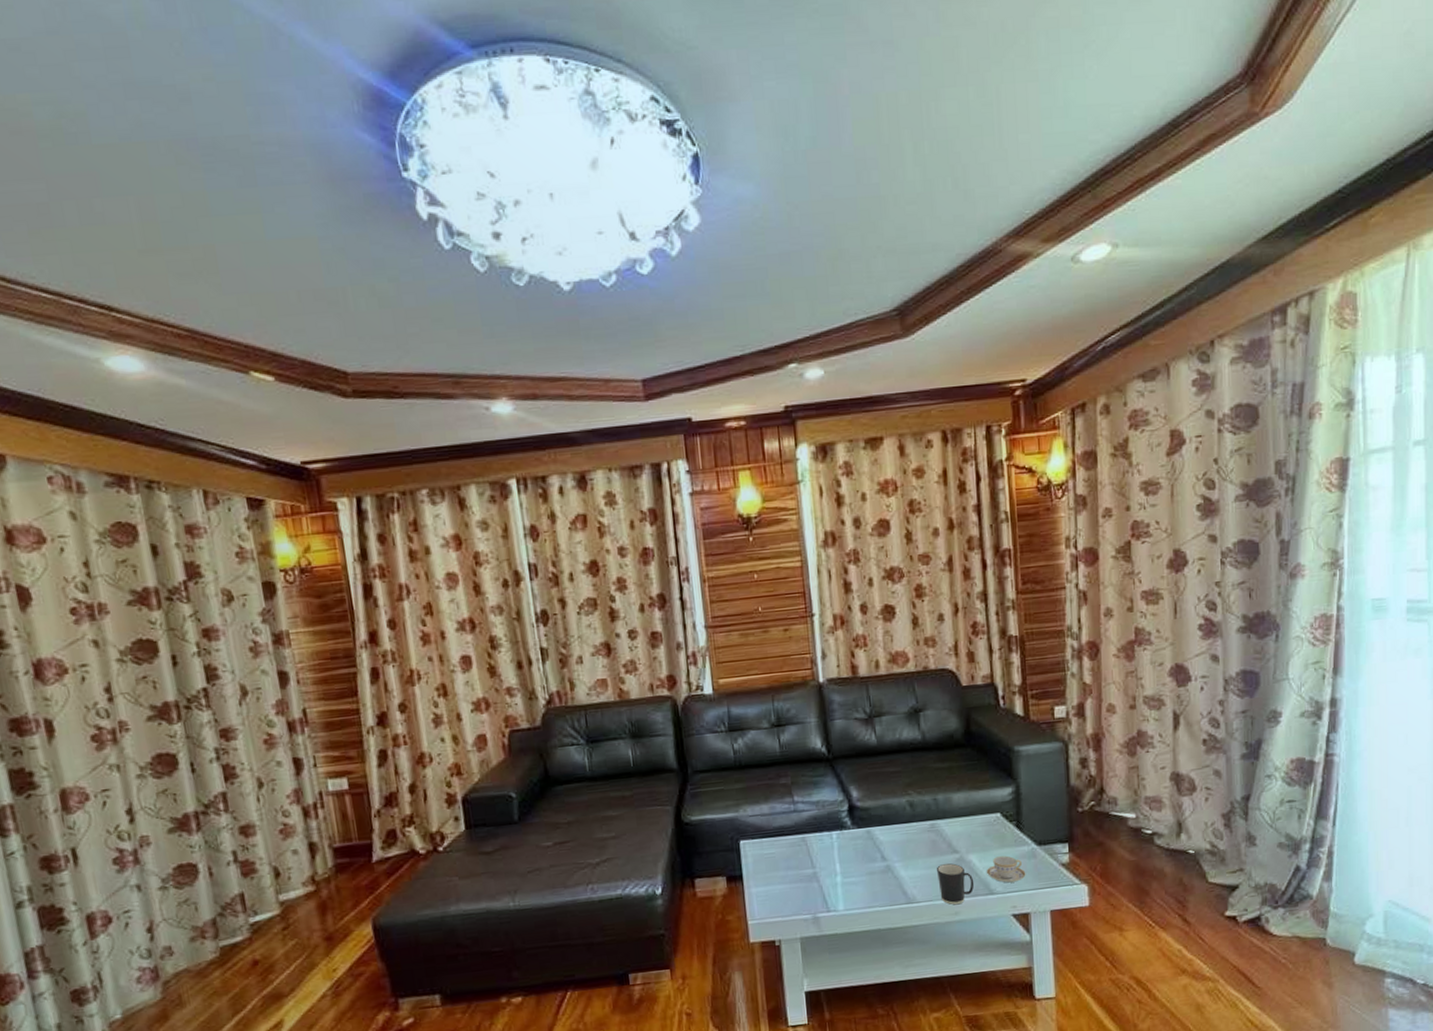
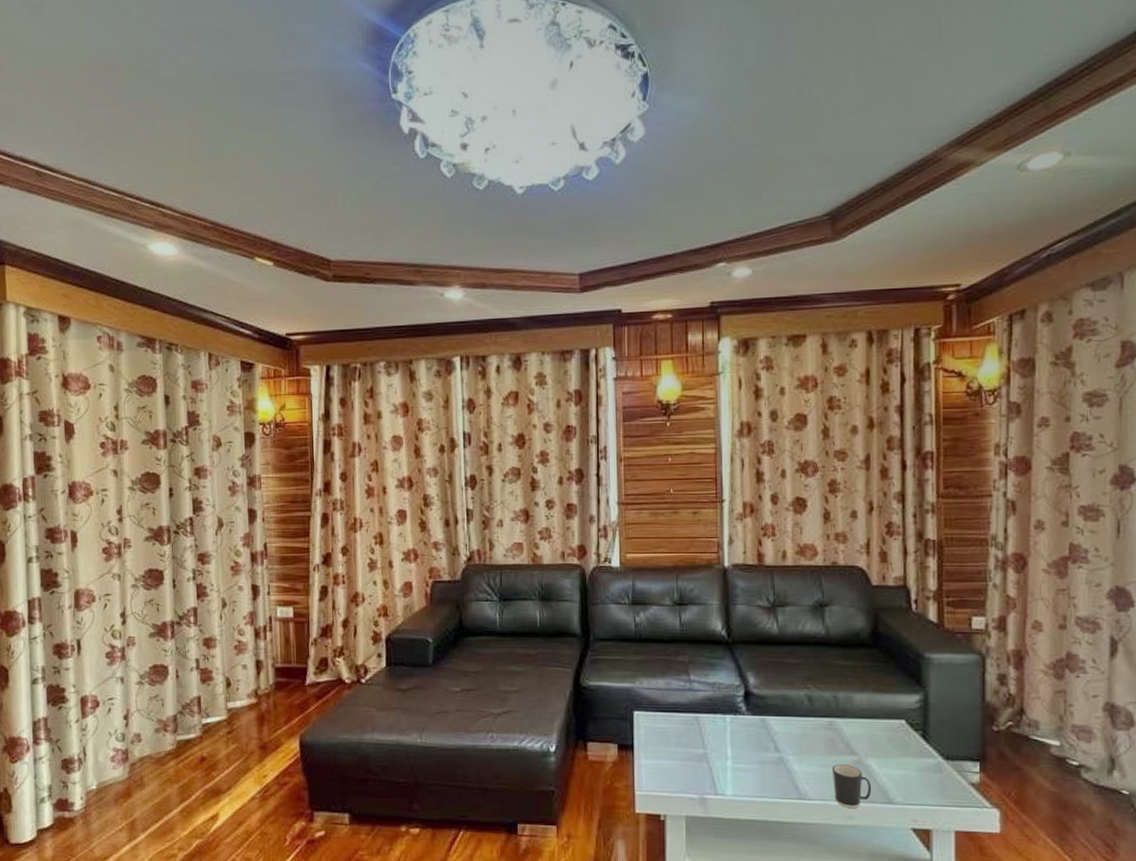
teacup: present [986,855,1026,883] -> none [885,765,930,795]

